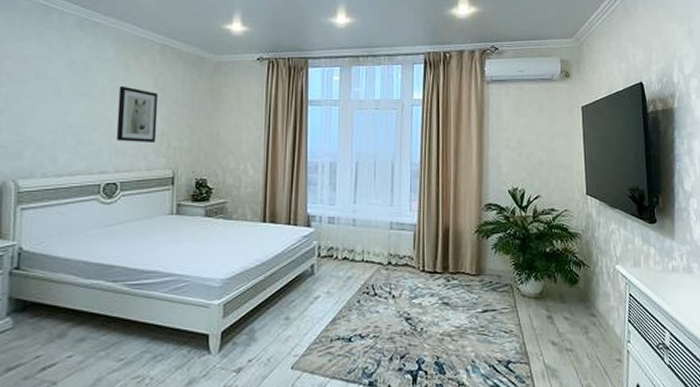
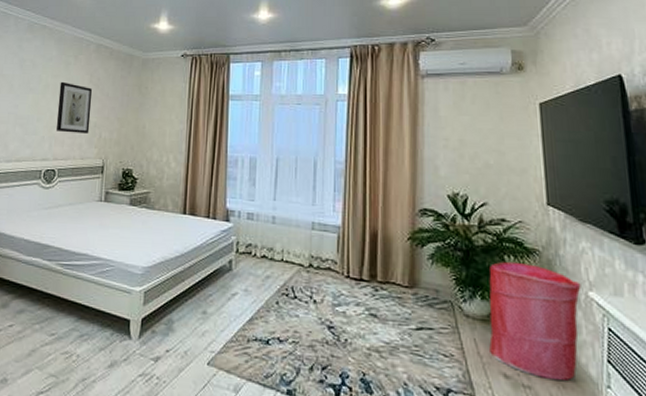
laundry hamper: none [541,245,611,341] -> present [489,261,581,380]

